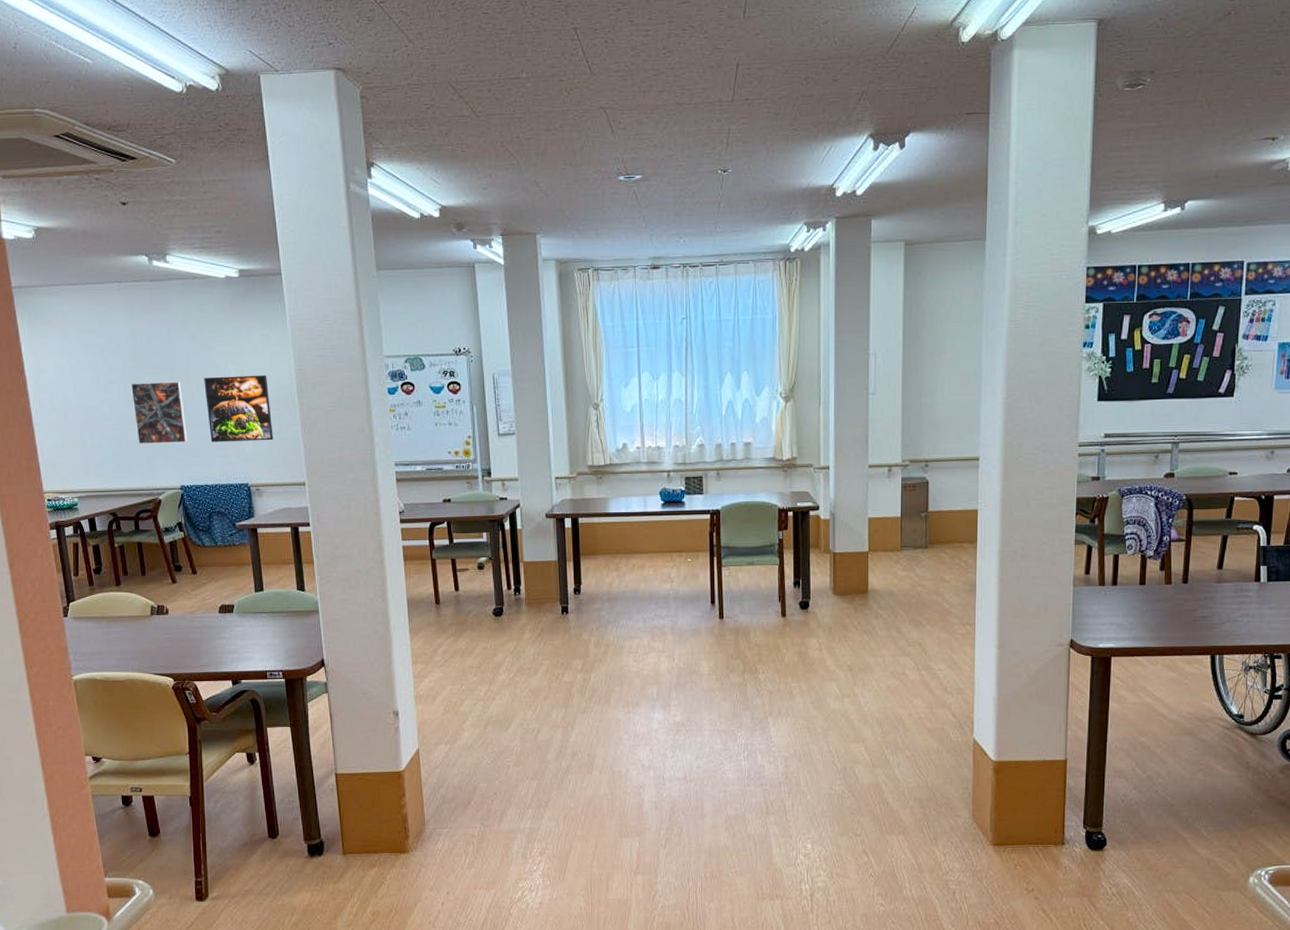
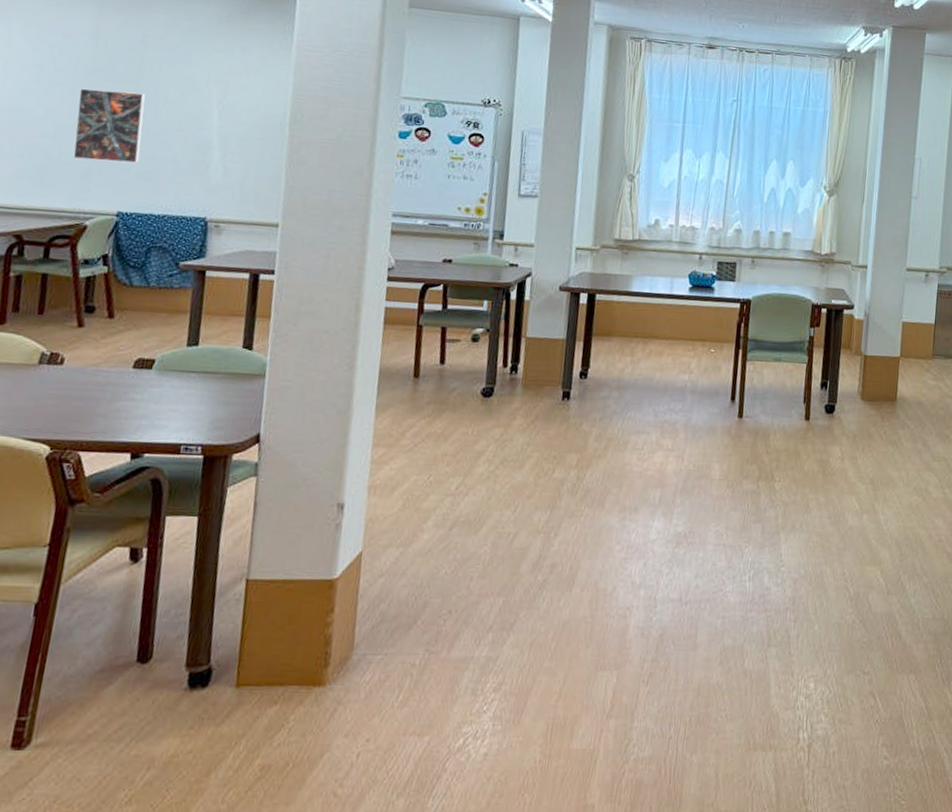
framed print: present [204,375,274,442] -> none [169,93,256,173]

